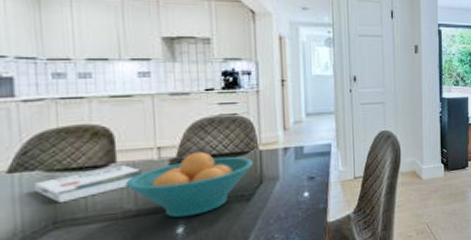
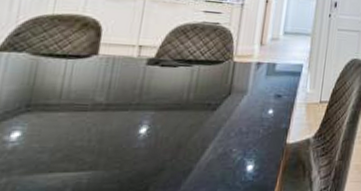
book: present [33,165,148,203] -> none [16,58,125,87]
fruit bowl: present [125,151,254,218] -> none [101,55,226,118]

